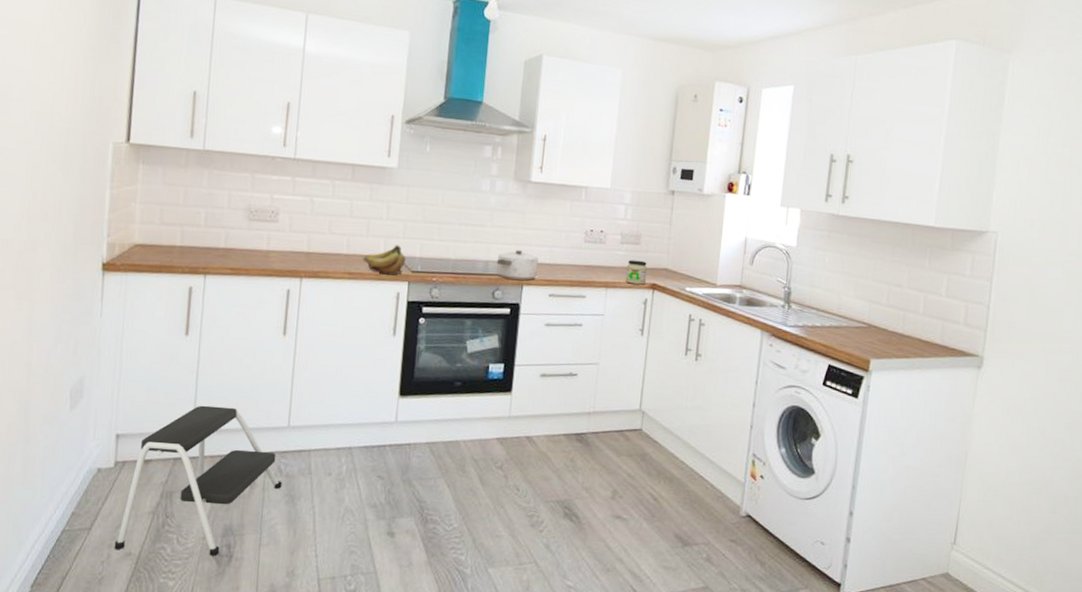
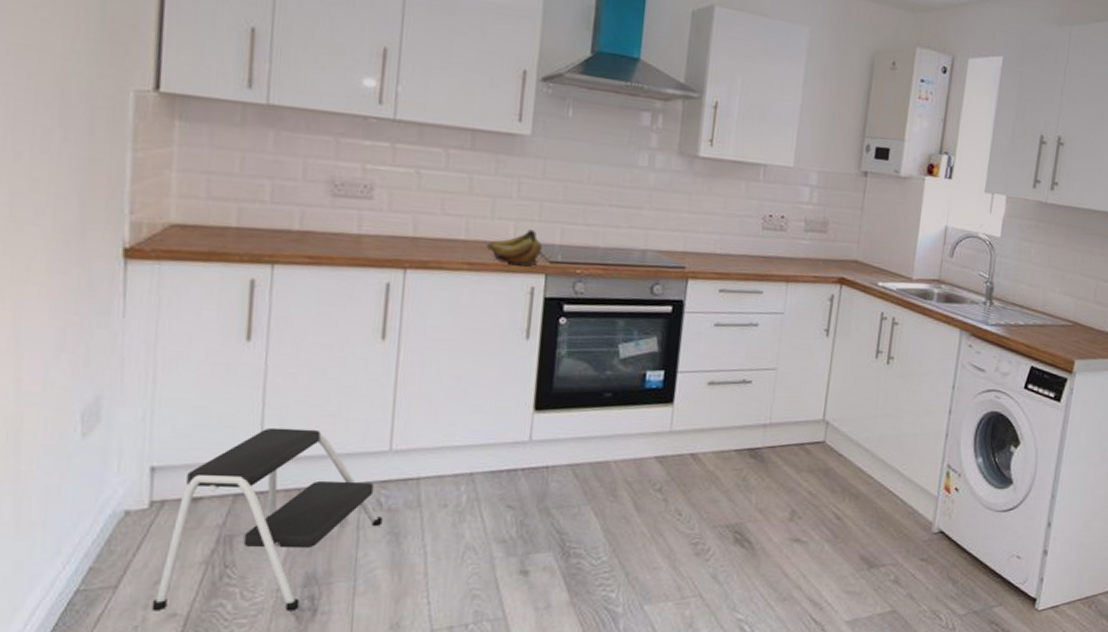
cooking pot: present [496,250,538,280] -> none [656,237,707,273]
jar: present [625,260,648,285] -> none [809,250,835,279]

